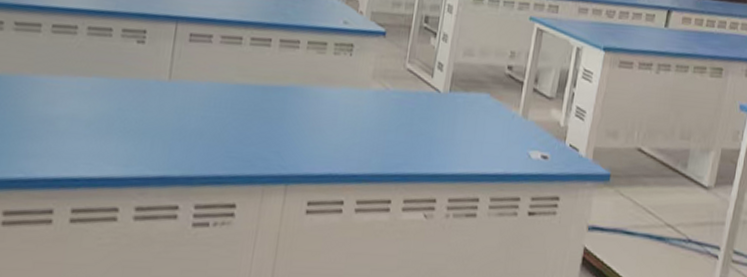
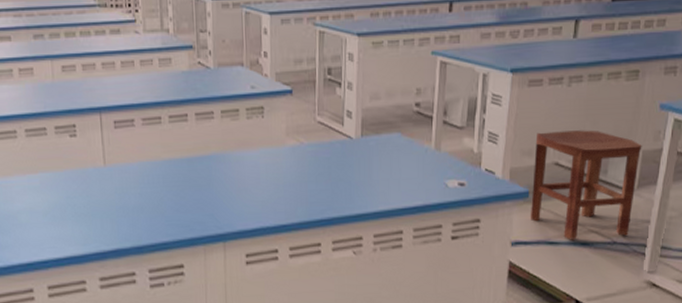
stool: none [609,115,722,235] -> present [530,130,642,240]

